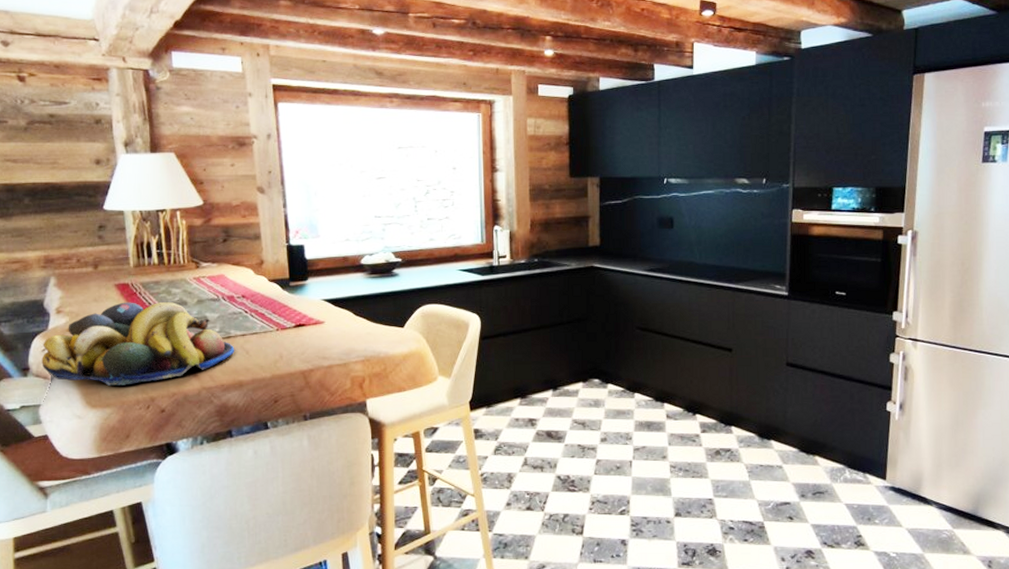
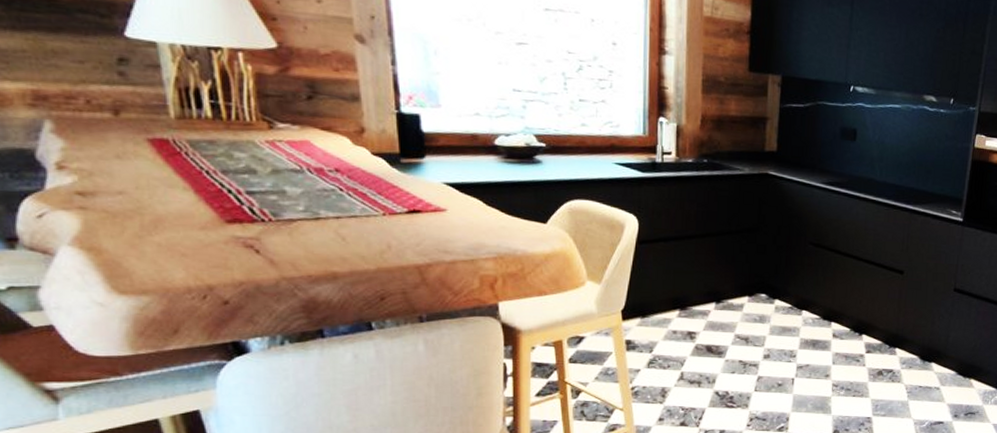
fruit bowl: present [42,302,235,386] -> none [37,163,326,269]

